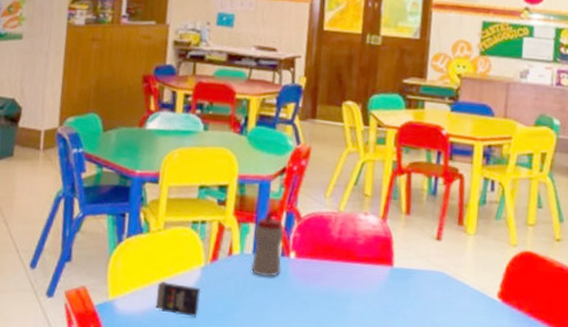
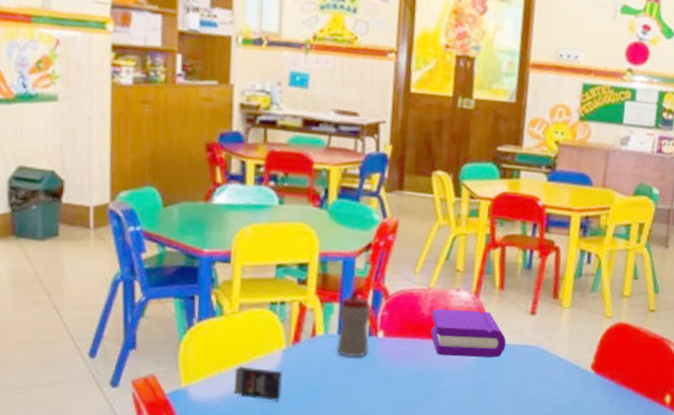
book: none [340,232,413,282] -> present [431,309,506,358]

